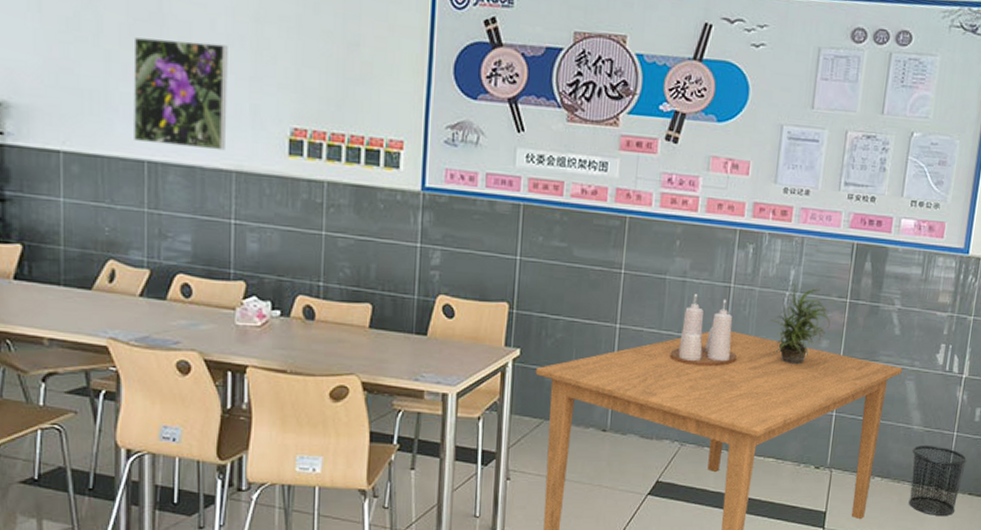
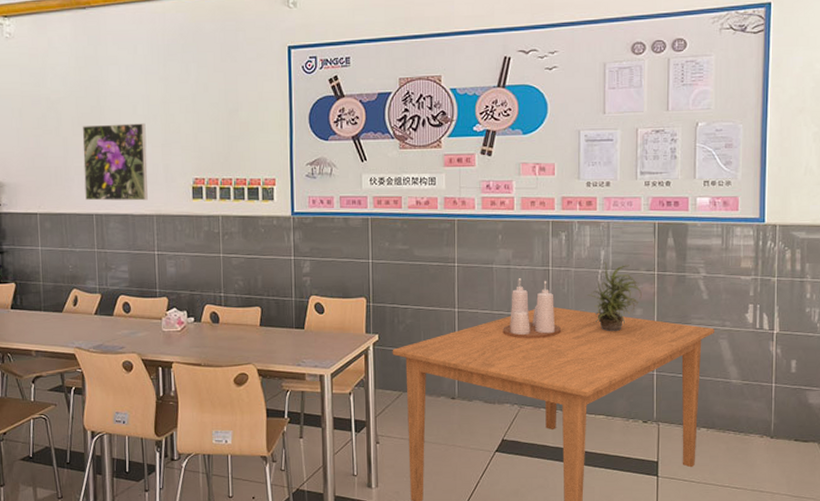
waste bin: present [908,445,968,516] -> none [733,396,789,461]

